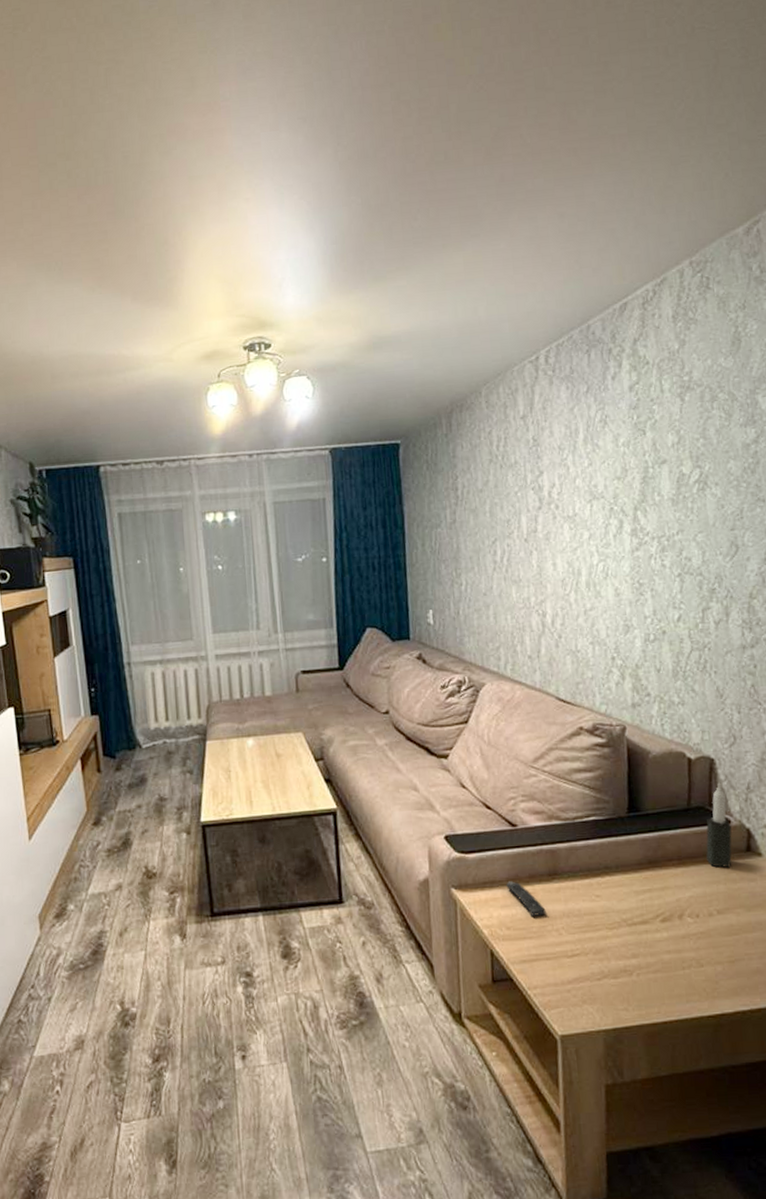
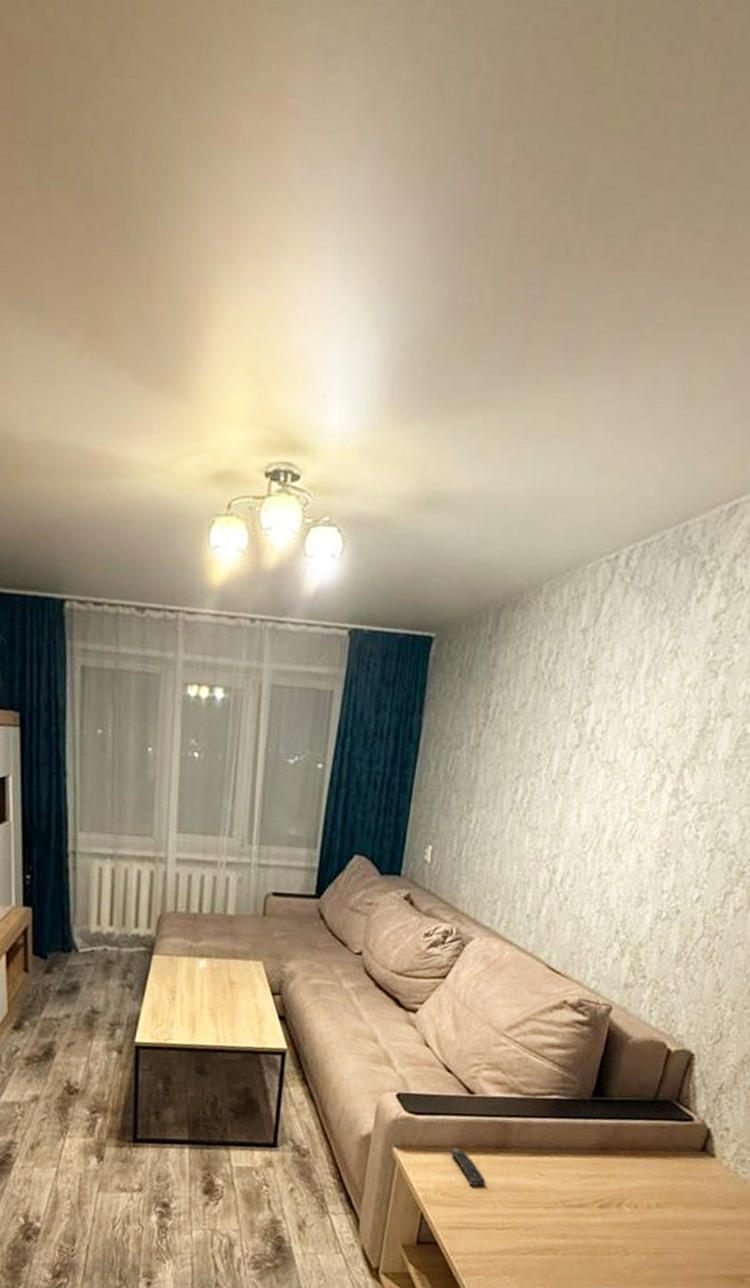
candle: present [706,782,732,868] -> none [659,1079,697,1165]

